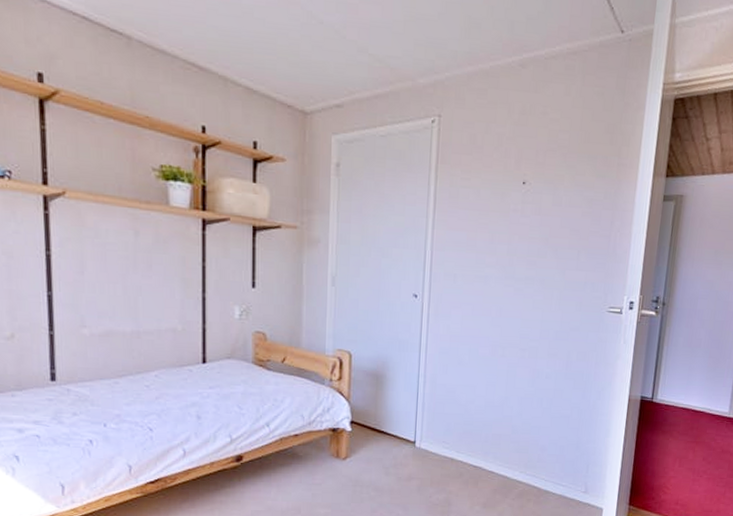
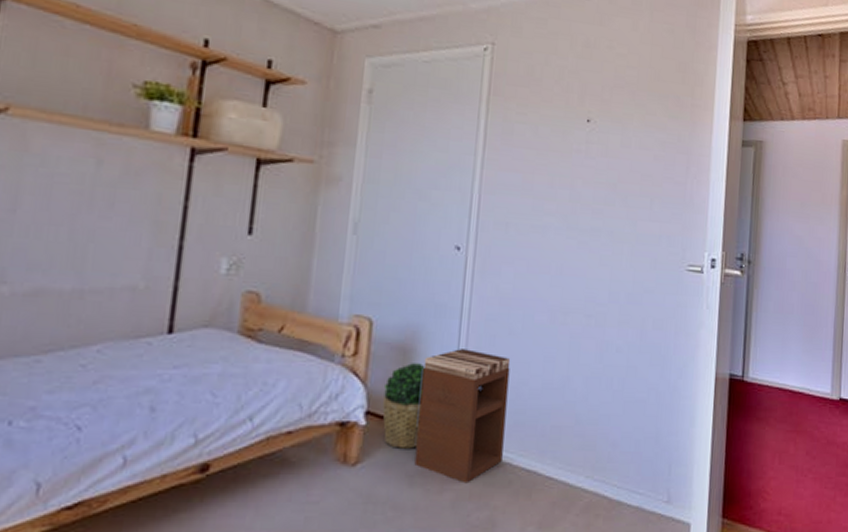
potted plant: none [363,386,394,449] -> present [382,363,425,449]
nightstand: none [389,375,460,474] -> present [414,349,511,484]

